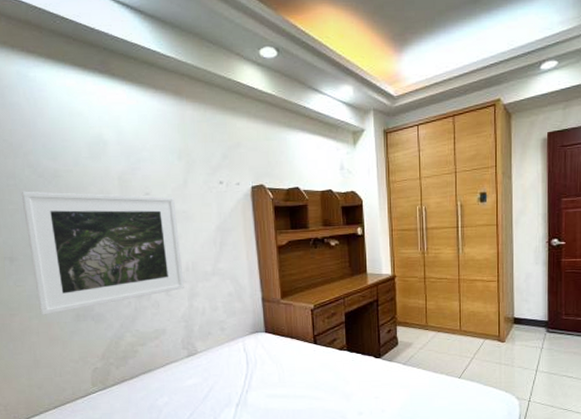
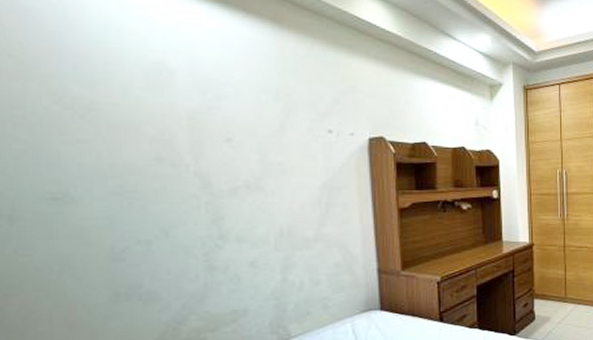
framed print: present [21,191,184,315] -> none [33,127,276,295]

